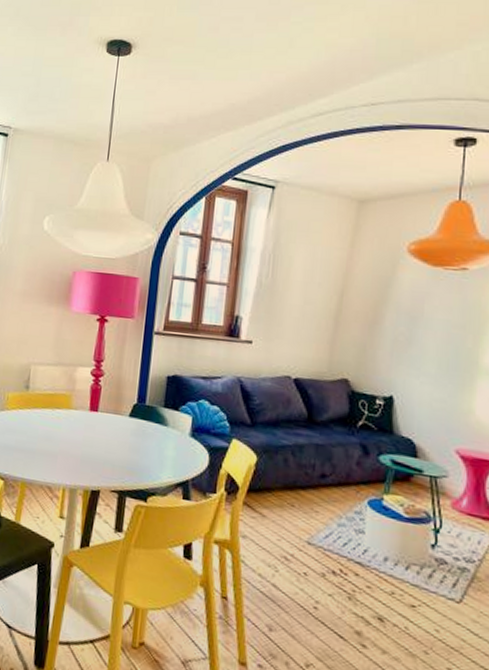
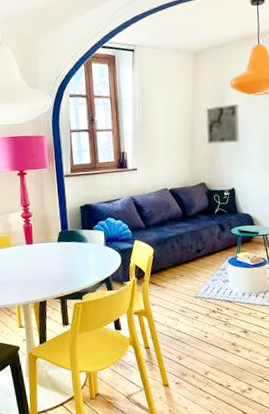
wall art: none [360,276,416,331] -> present [206,103,240,144]

